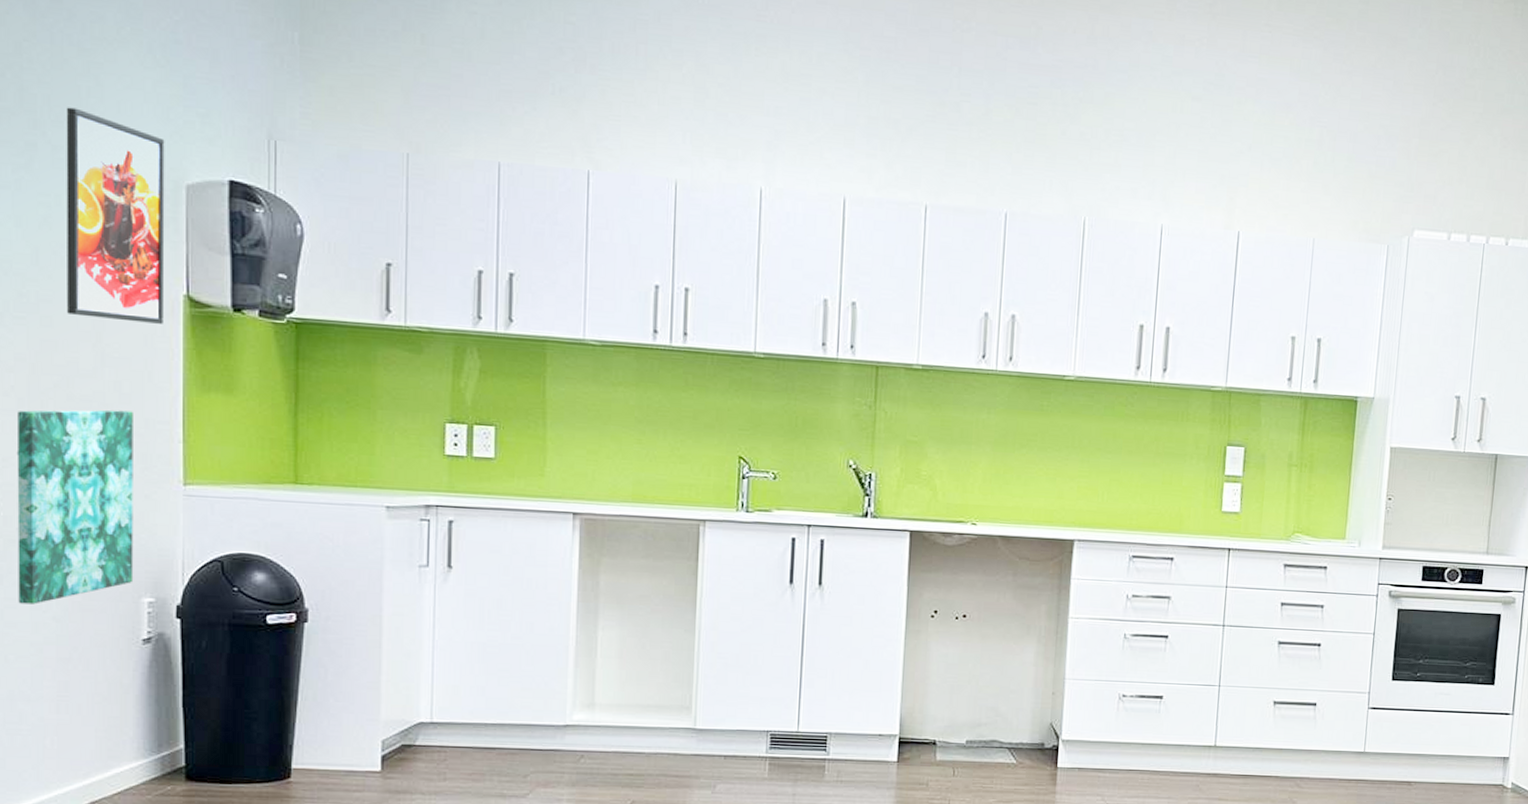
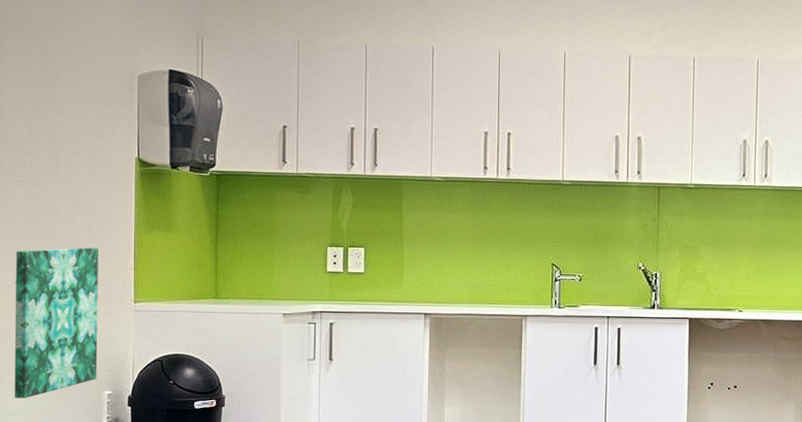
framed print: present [66,107,165,324] -> none [53,23,123,180]

